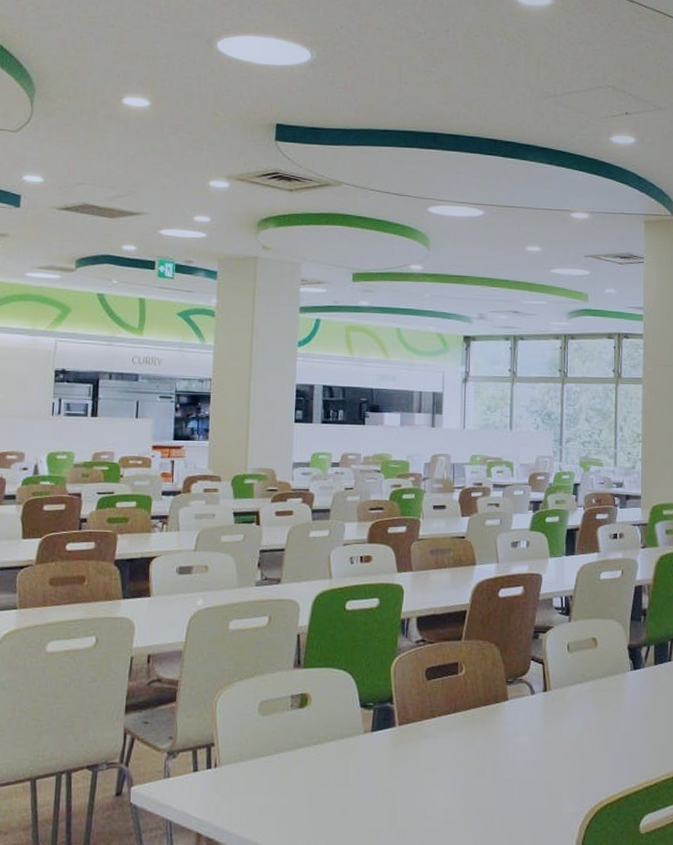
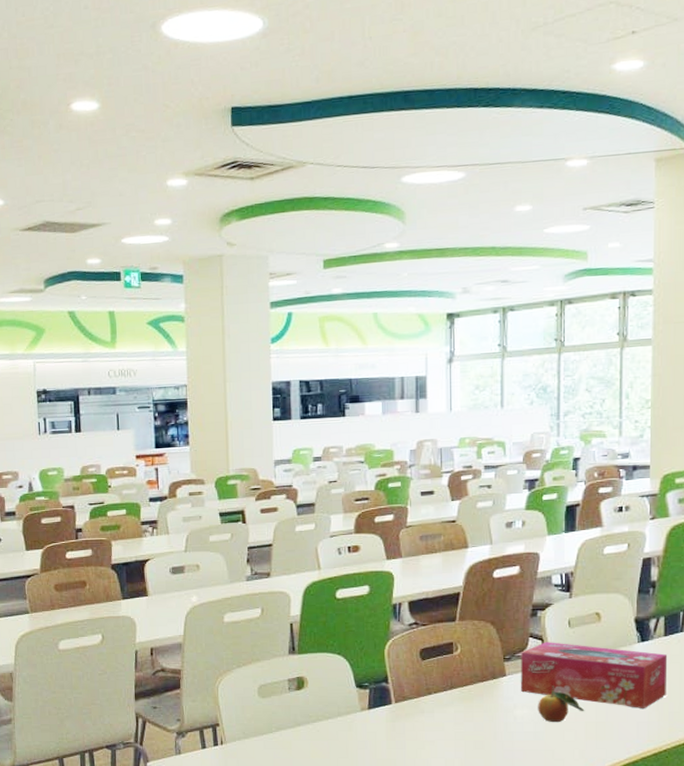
tissue box: none [522,666,658,739] -> present [521,642,668,708]
fruit: none [537,712,582,751] -> present [538,685,585,722]

